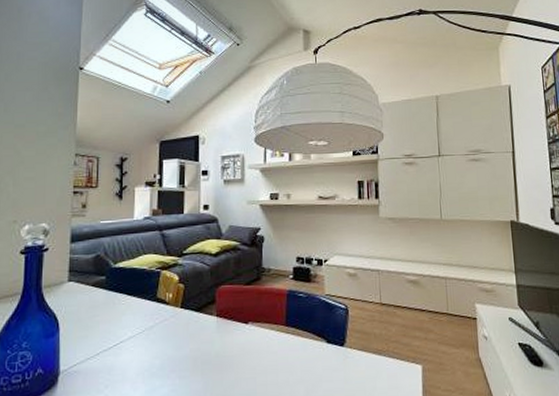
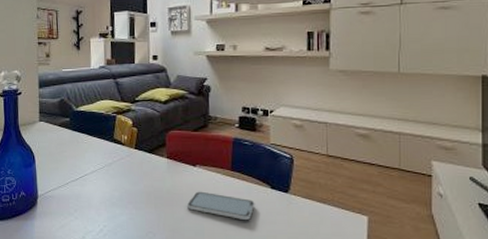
smartphone: none [238,351,311,380] -> present [187,191,255,220]

